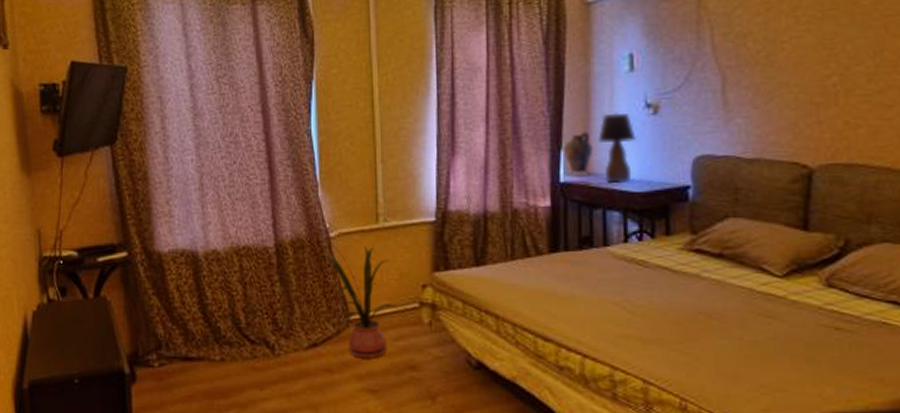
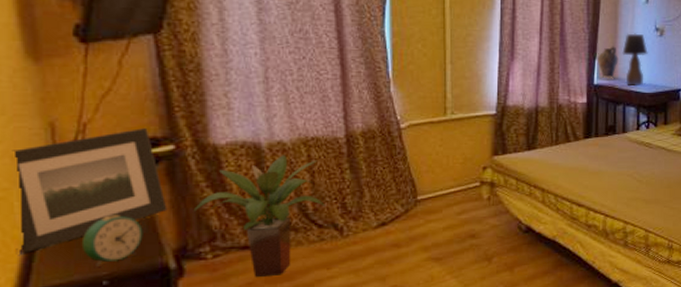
picture frame: none [12,235,122,349] -> present [11,128,167,256]
alarm clock: none [59,316,104,365] -> present [81,214,143,267]
potted plant: none [142,264,257,391] -> present [193,155,325,277]
house plant: present [320,241,398,359] -> none [391,131,462,233]

